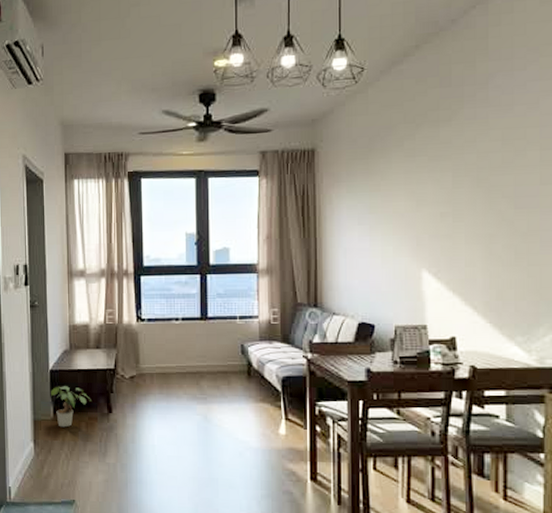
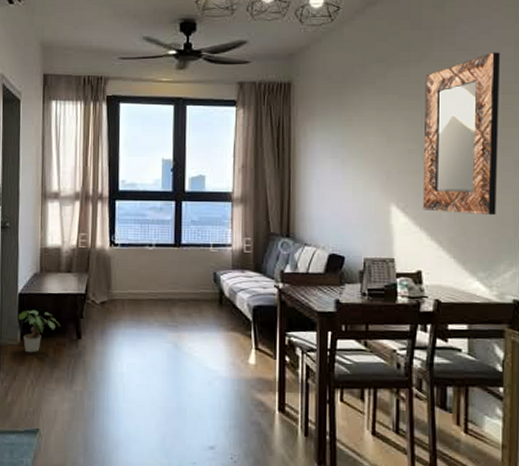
home mirror: none [455,106,538,278] -> present [422,52,501,216]

